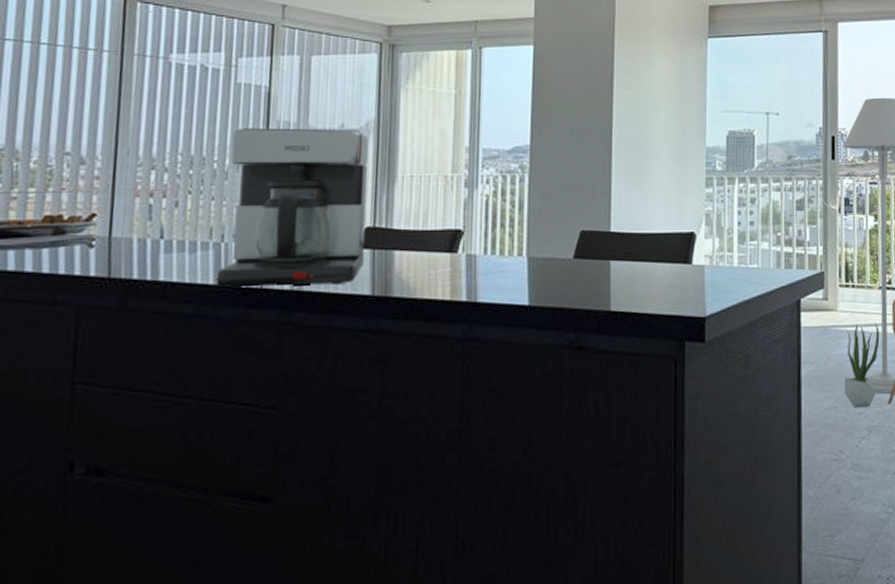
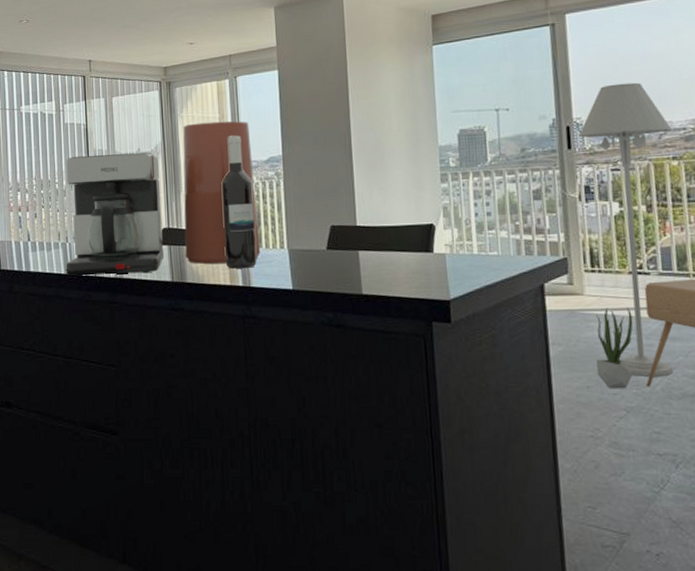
vase: none [394,98,494,273] -> present [183,121,261,264]
wine bottle: none [446,117,490,280] -> present [221,135,257,269]

